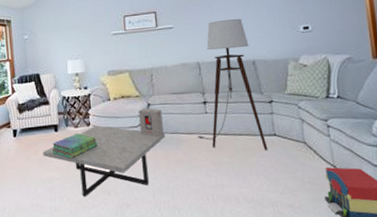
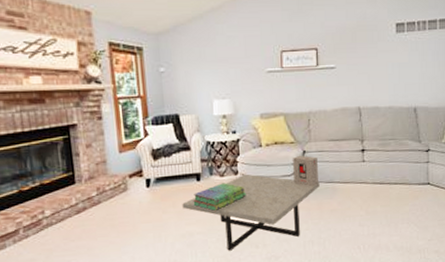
floor lamp: present [197,18,268,150] -> none [352,61,421,199]

